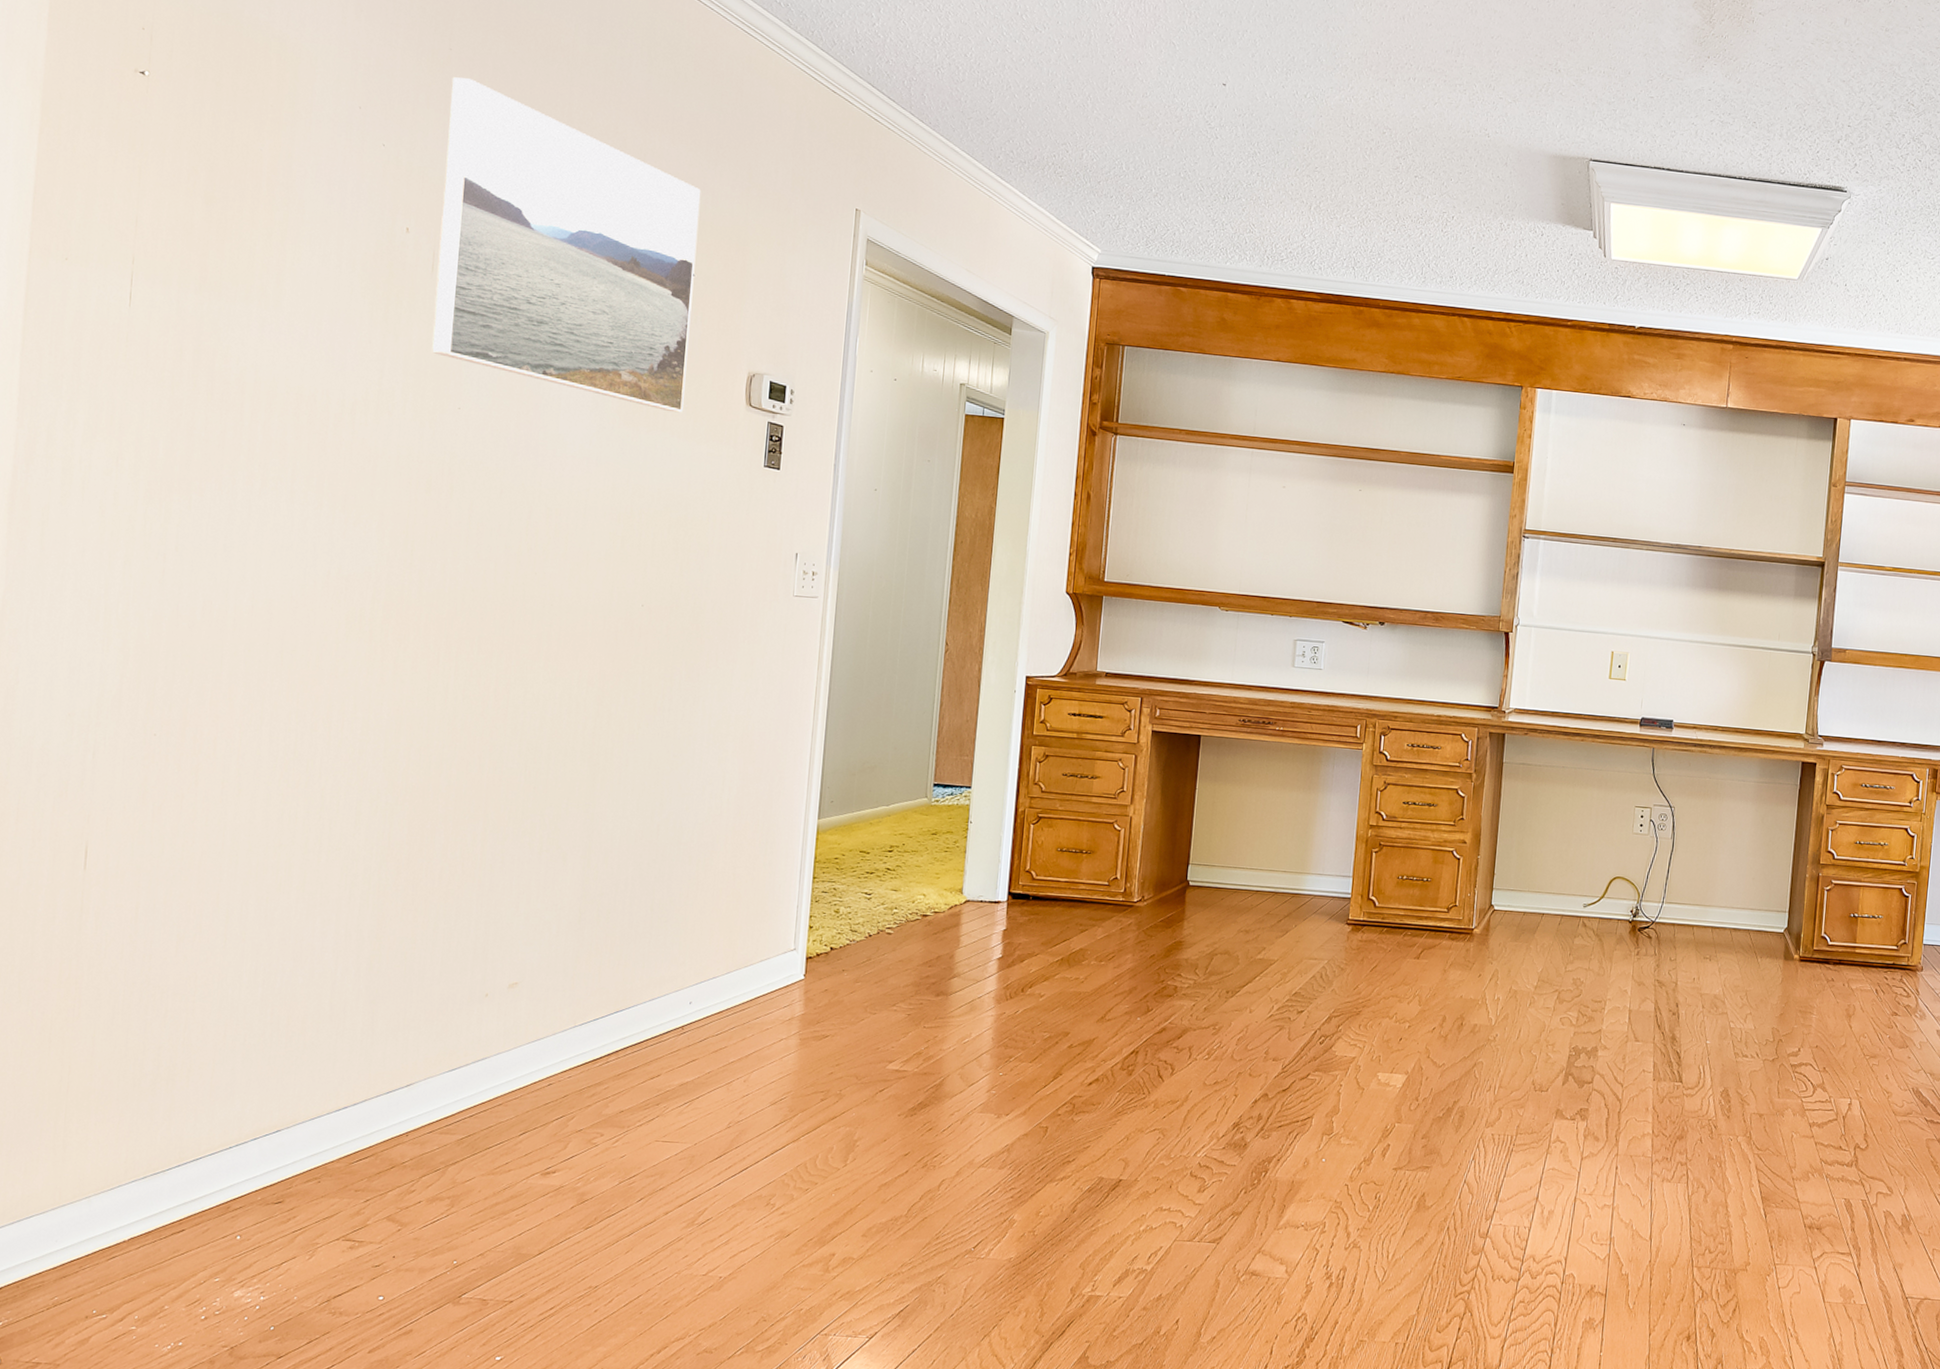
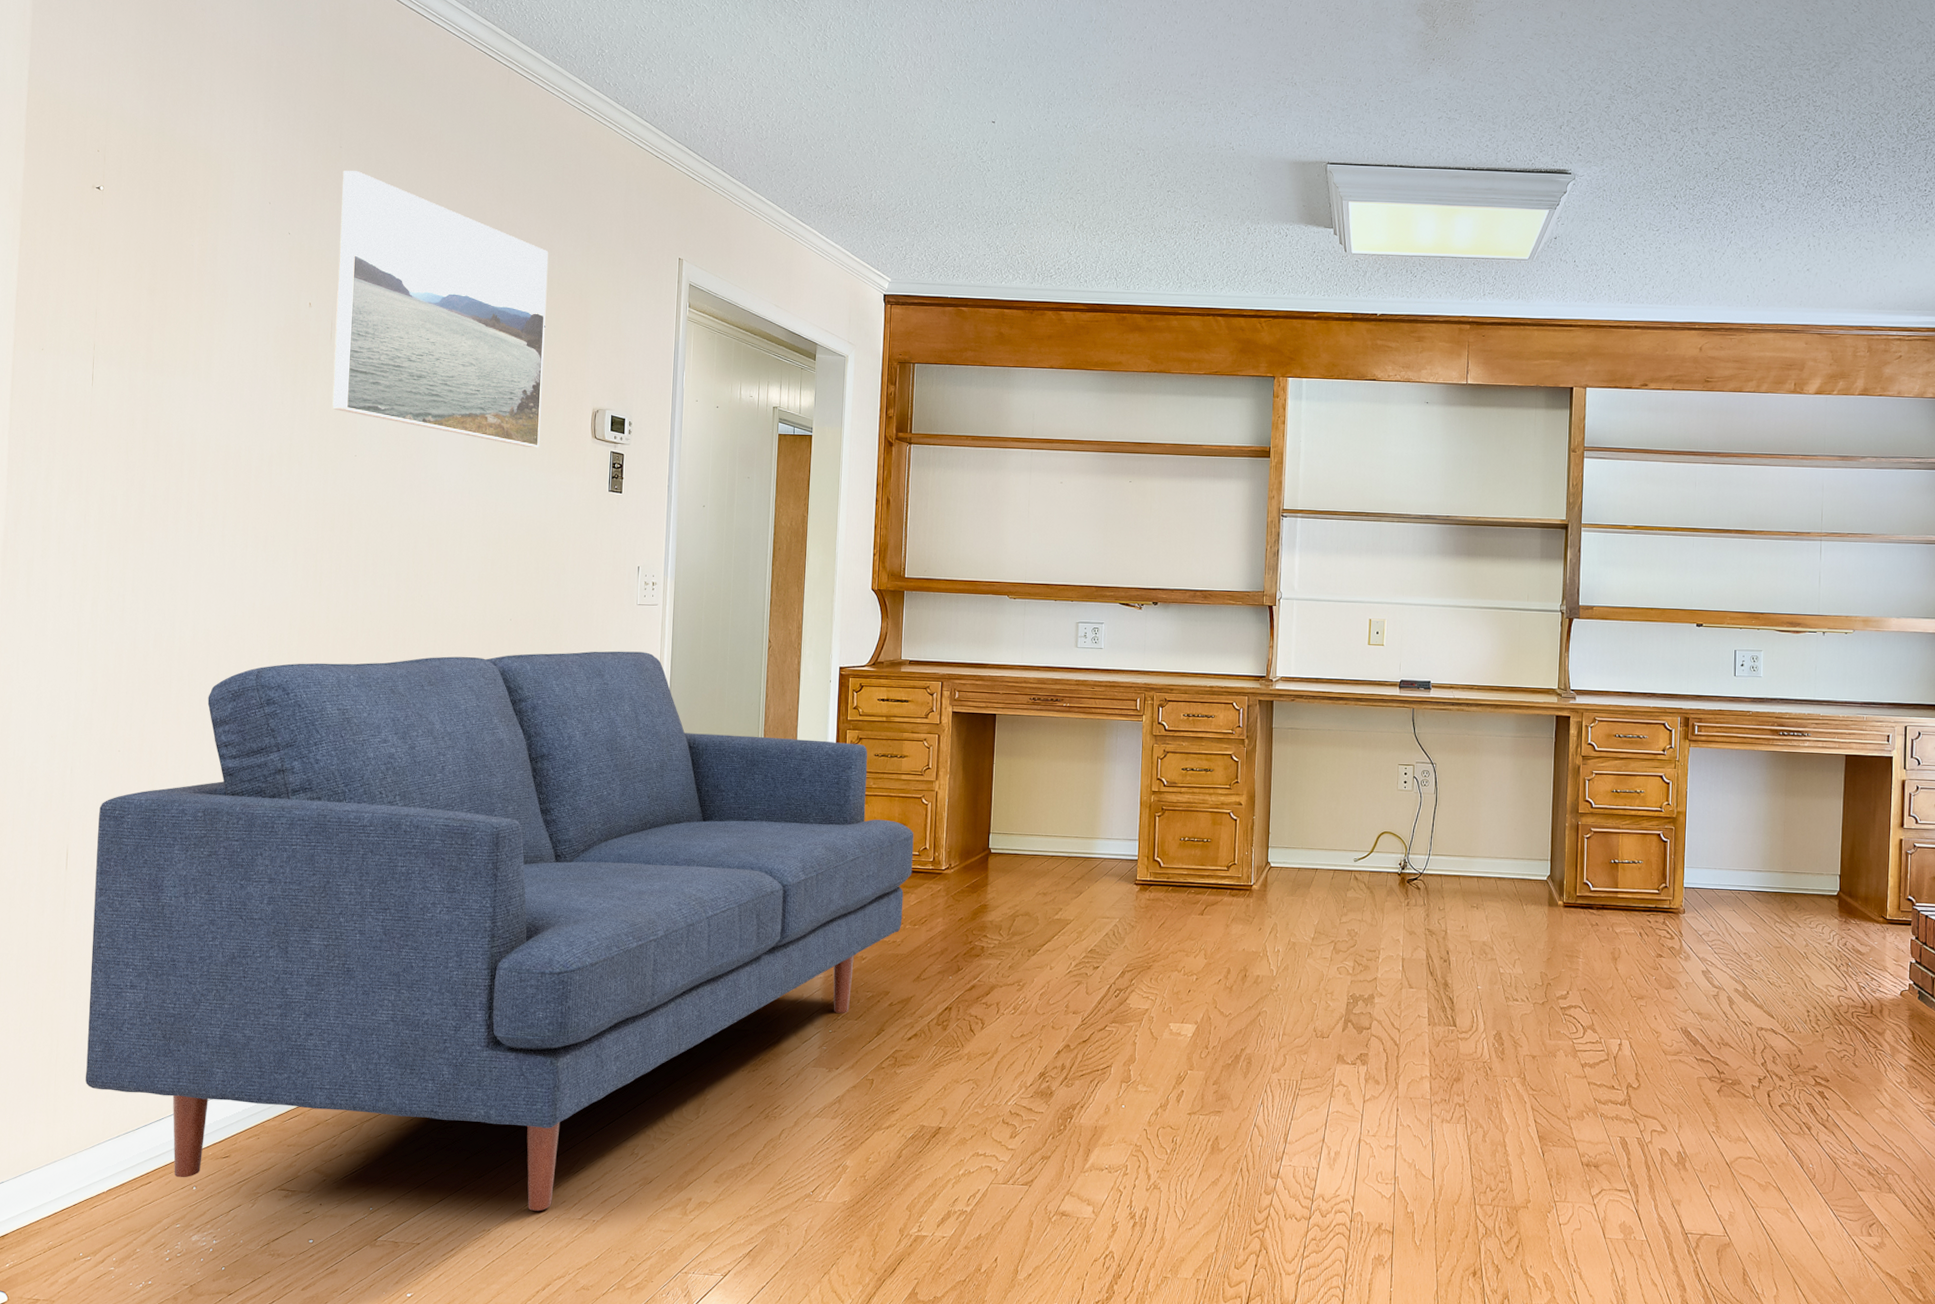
sofa: none [104,643,1104,1267] -> present [85,651,914,1211]

